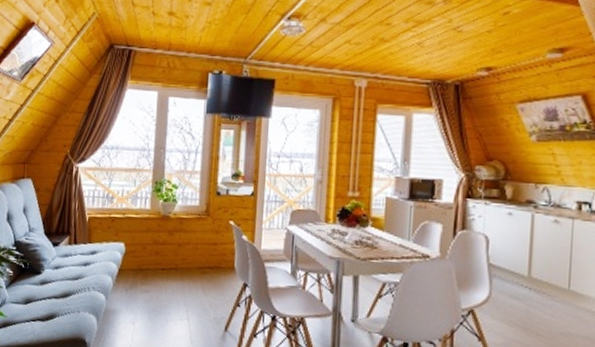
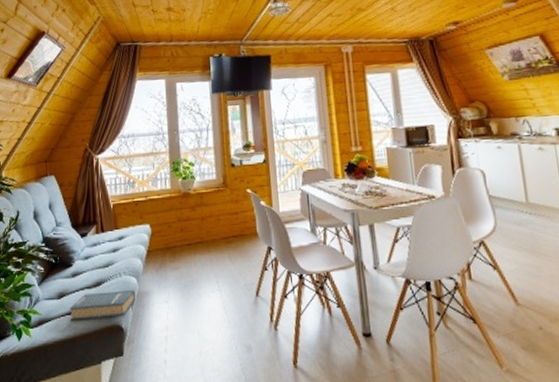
hardback book: none [35,303,102,331] -> present [70,289,135,321]

